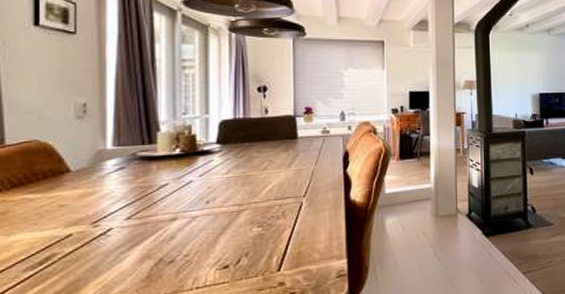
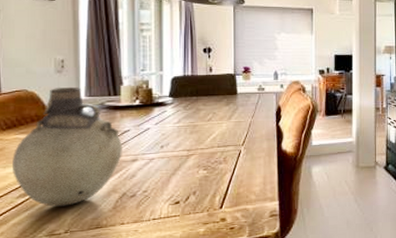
vase: none [18,134,160,280] -> present [12,86,123,207]

